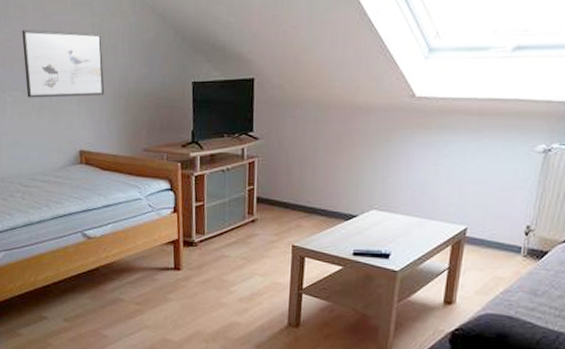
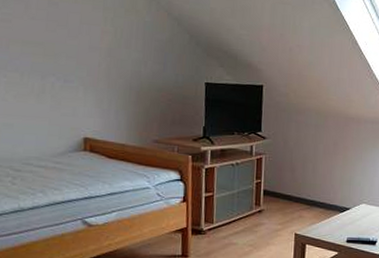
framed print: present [22,30,105,98] -> none [23,13,115,86]

